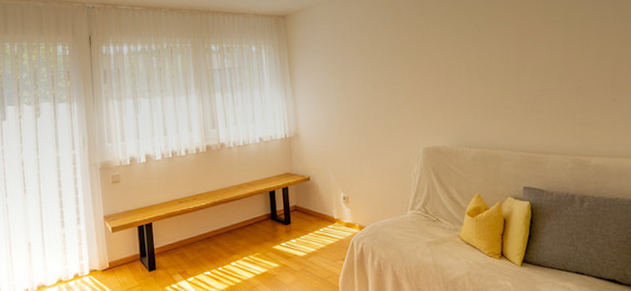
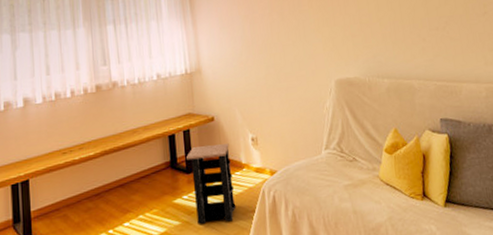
side table: none [285,201,328,267] -> present [186,143,236,224]

